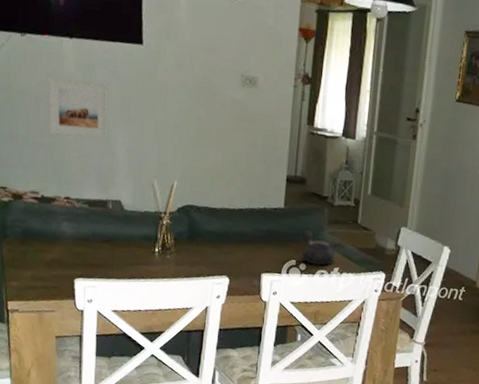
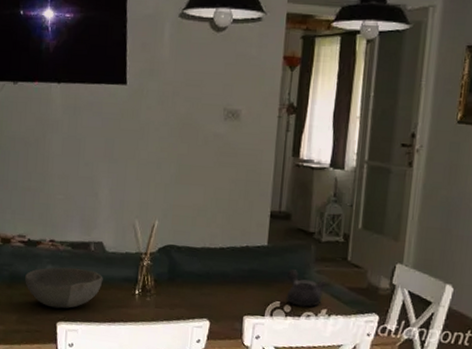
bowl: none [39,224,122,266] -> present [25,267,103,309]
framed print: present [47,77,109,139] -> none [36,122,93,181]

